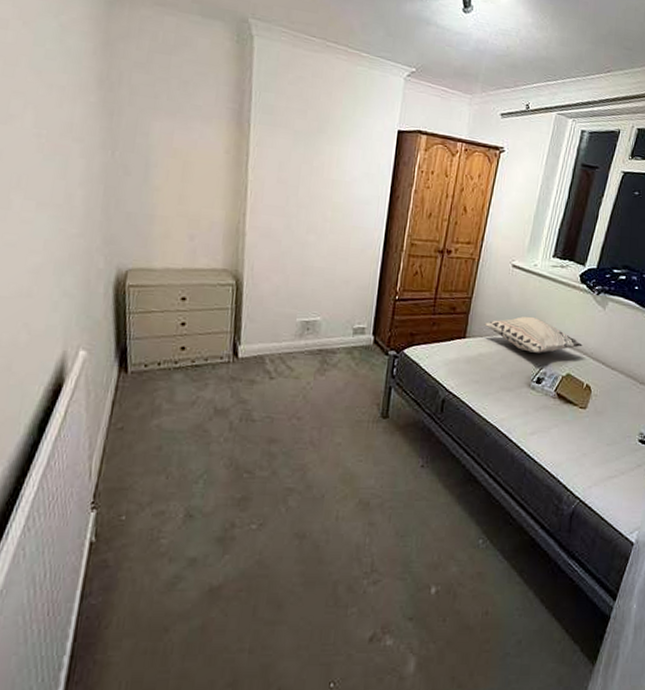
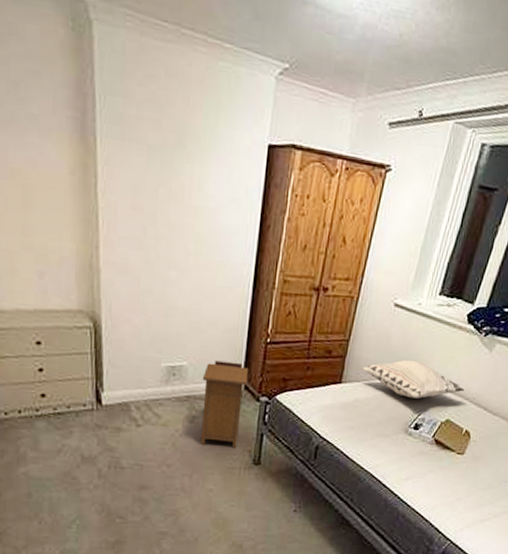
nightstand: none [330,316,379,401] -> present [200,360,249,448]

